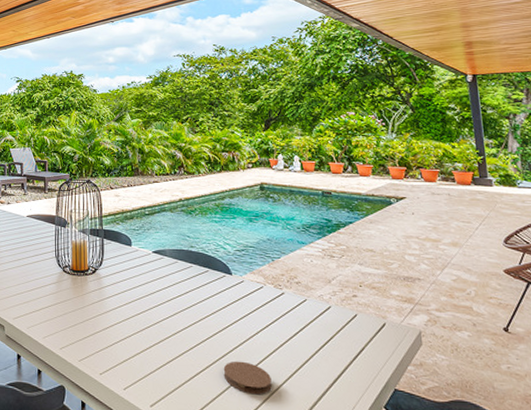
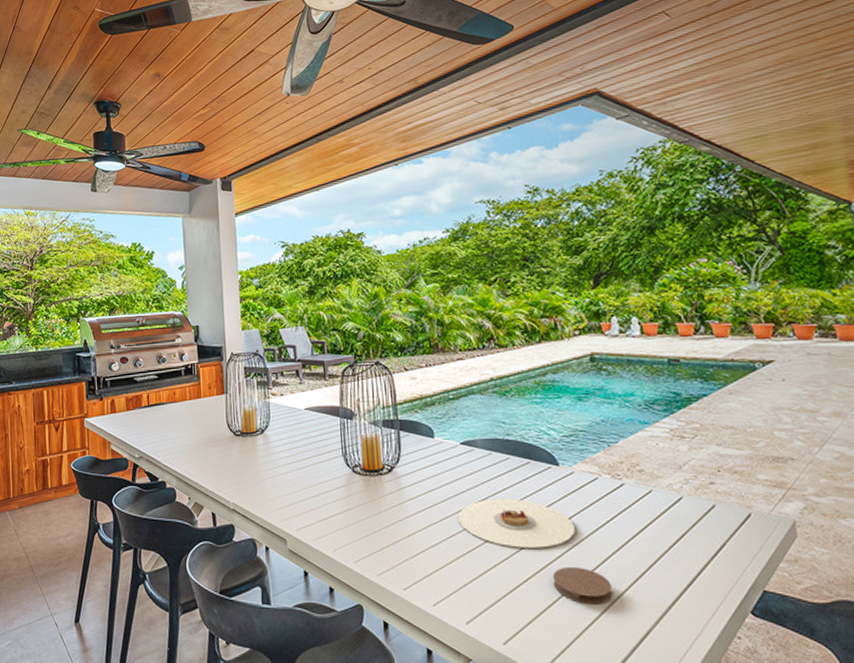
plate: none [148,300,243,344] -> present [458,499,575,548]

